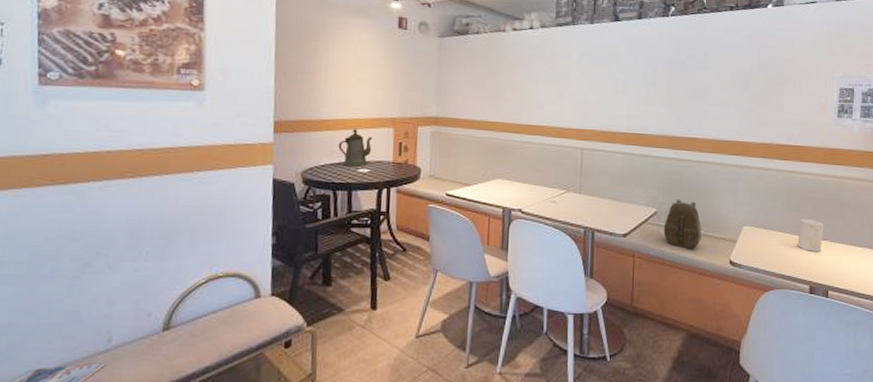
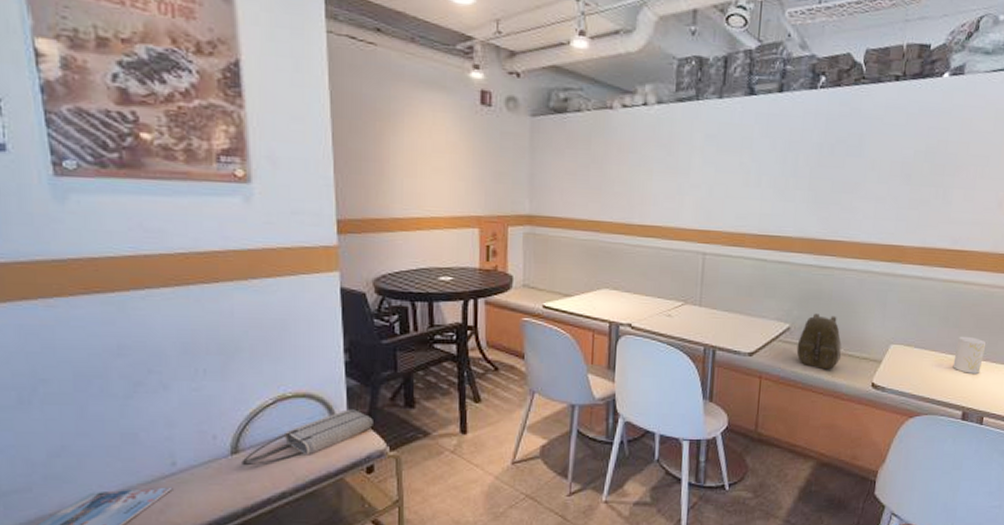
tote bag: none [171,287,294,341] -> present [242,409,373,465]
coffee pot: present [338,129,373,167] -> none [414,229,455,274]

